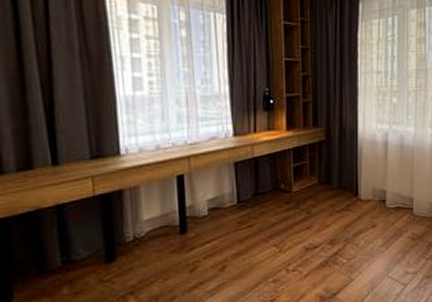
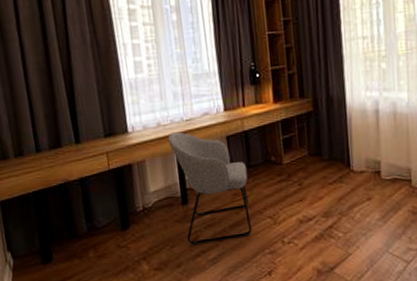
chair: none [168,156,255,276] -> present [168,132,252,244]

